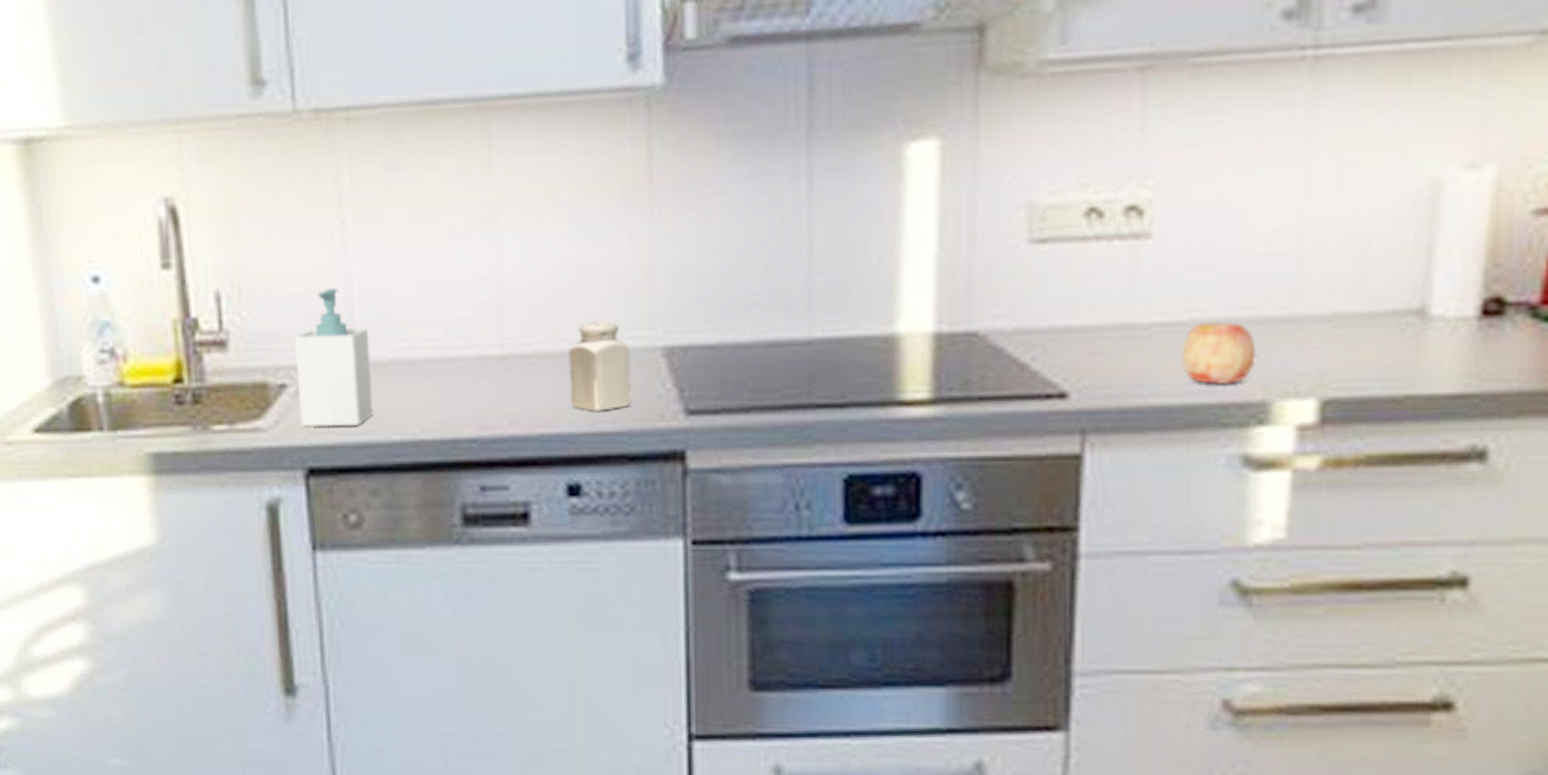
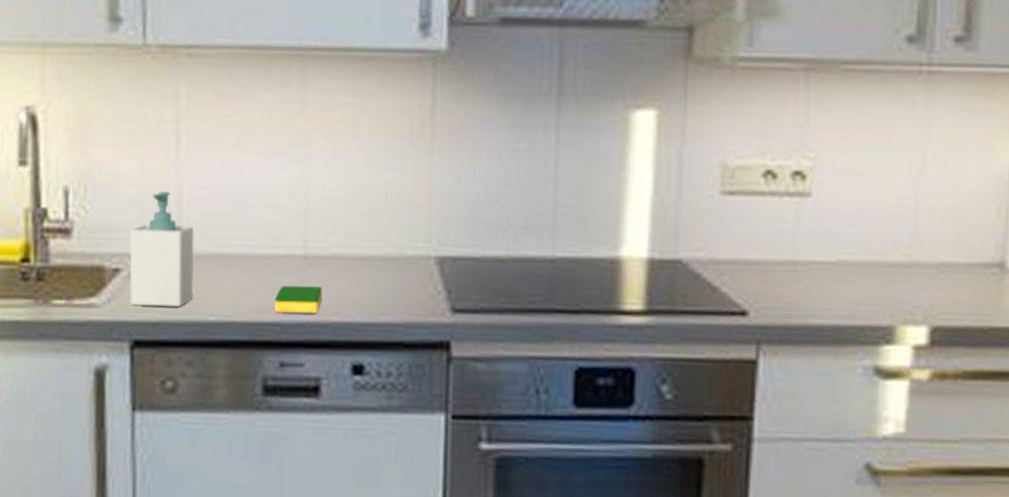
dish sponge: none [469,392,527,426] -> present [274,286,323,314]
salt shaker: present [569,321,631,411] -> none [359,233,409,306]
apple: present [1181,322,1256,385] -> none [831,263,885,312]

